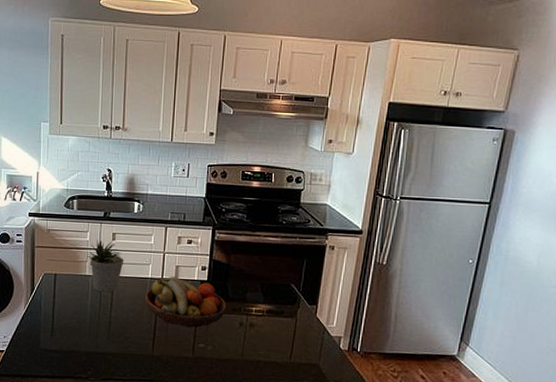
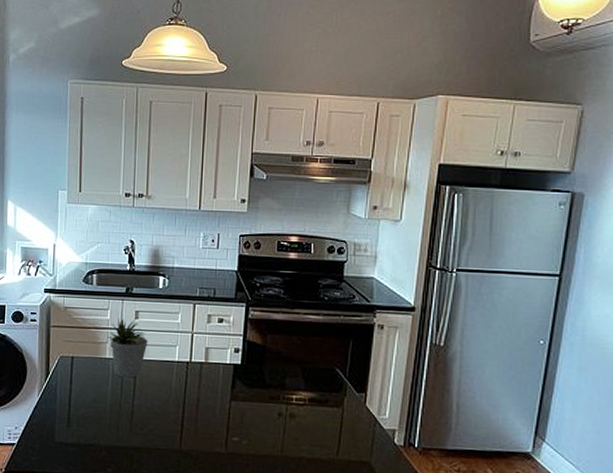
fruit bowl: present [145,276,227,328] -> none [171,359,263,419]

